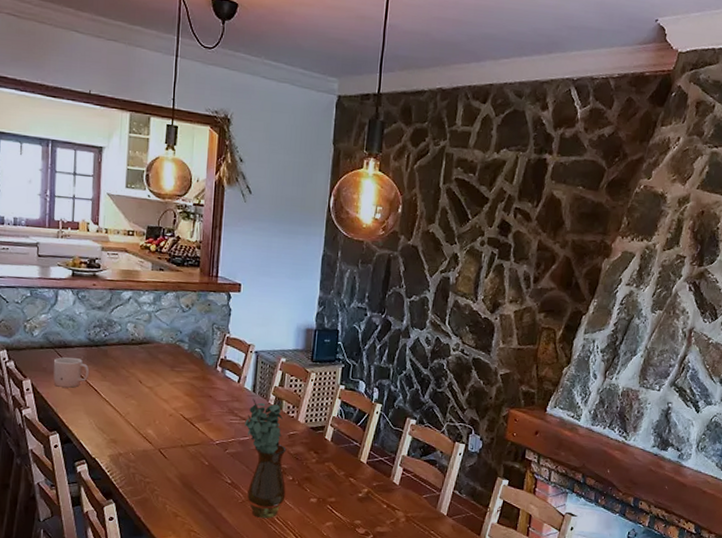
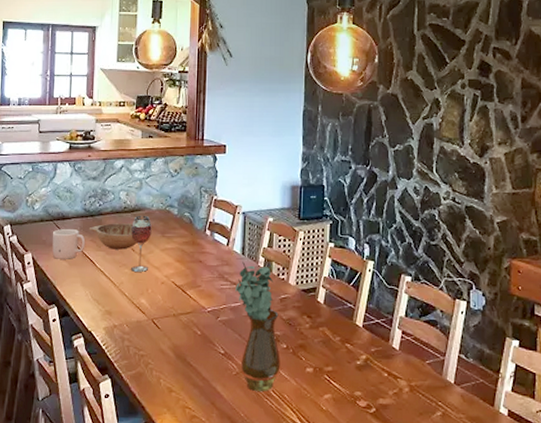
decorative bowl: none [93,354,160,381] -> present [89,223,152,250]
wineglass: none [138,348,161,404] -> present [131,215,152,272]

